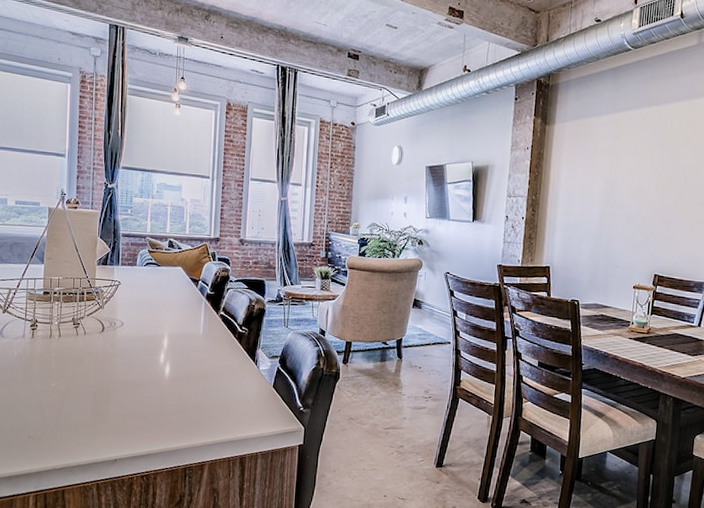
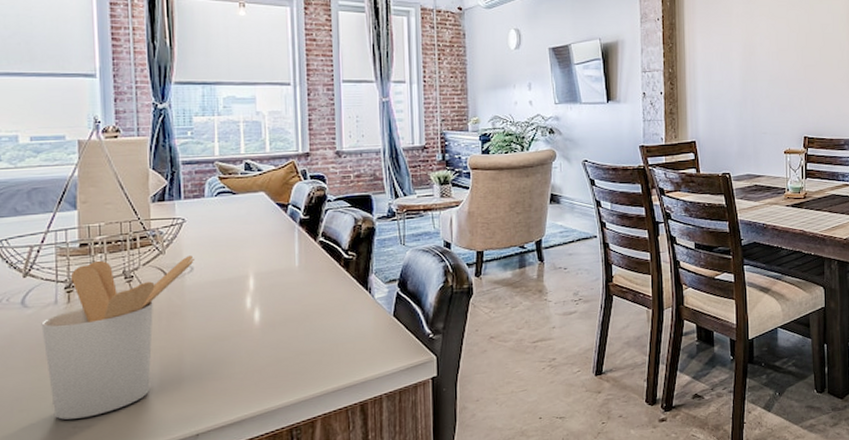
utensil holder: none [12,307,125,432] -> present [41,255,194,420]

